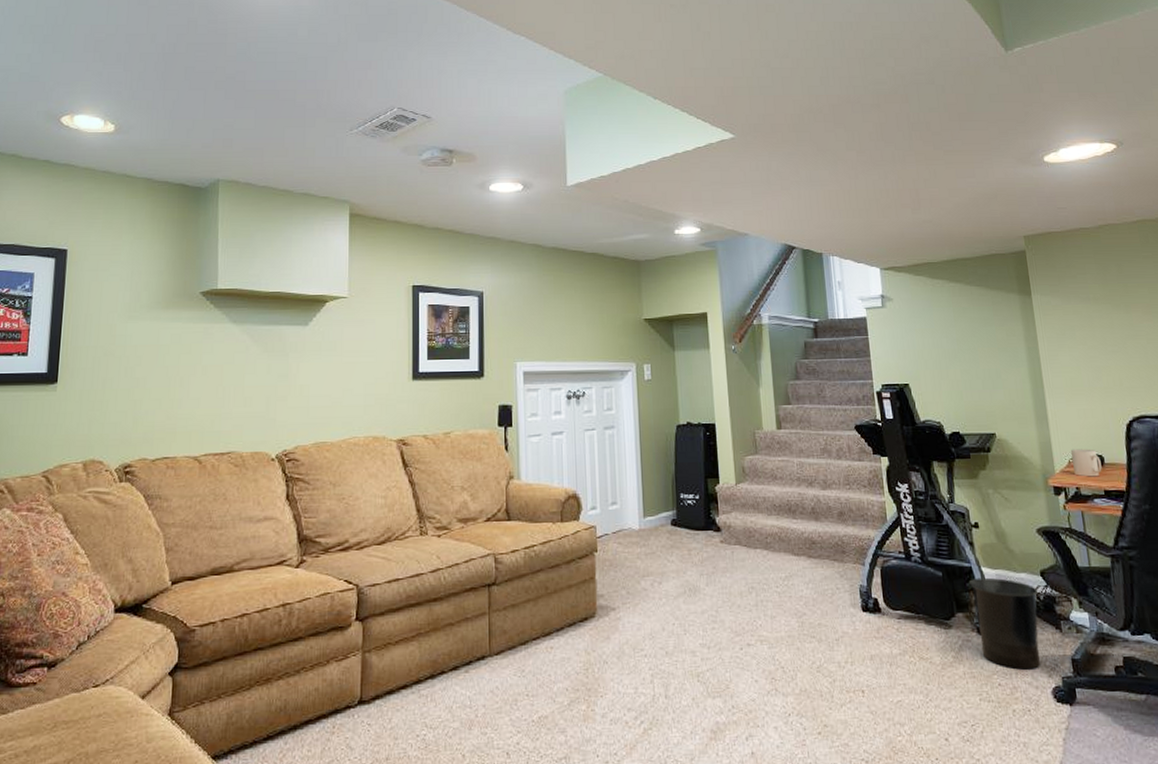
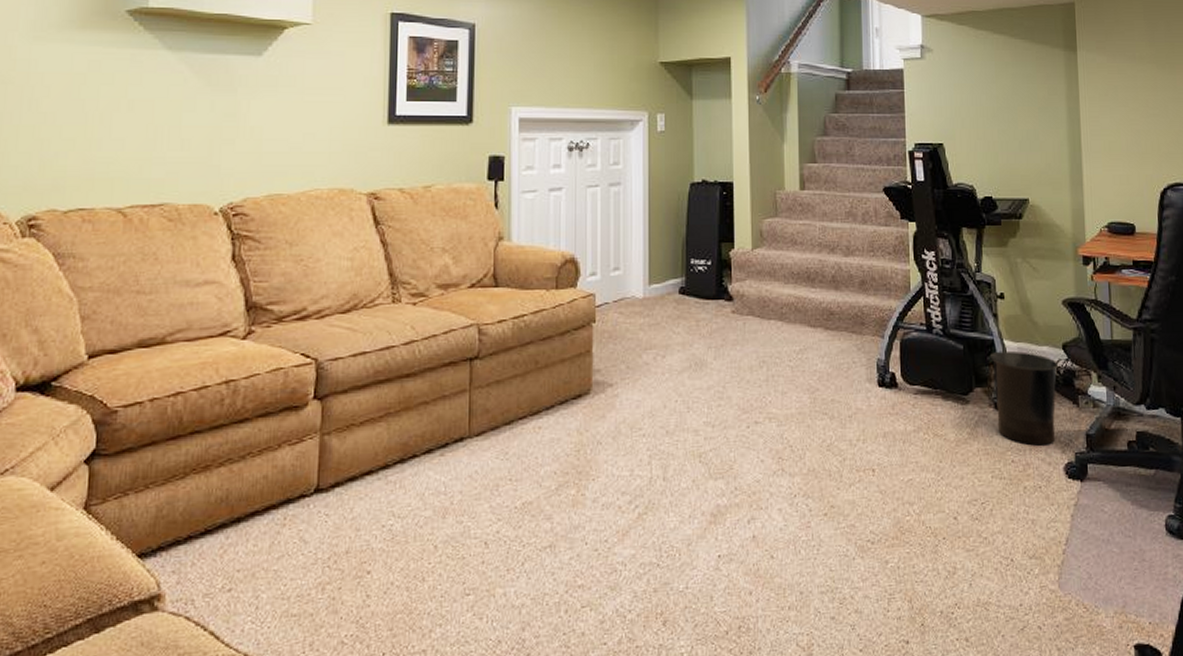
mug: present [1070,449,1102,477] -> none [1102,217,1133,247]

